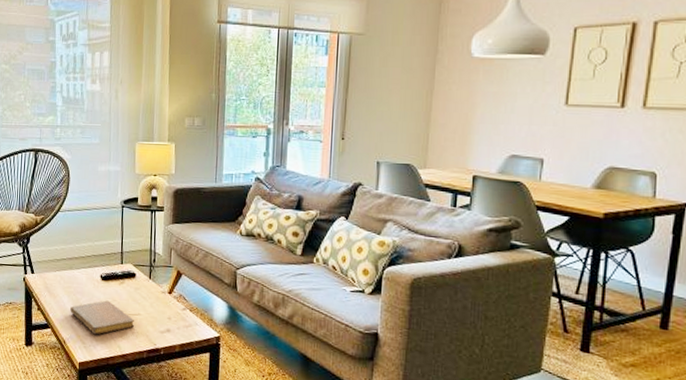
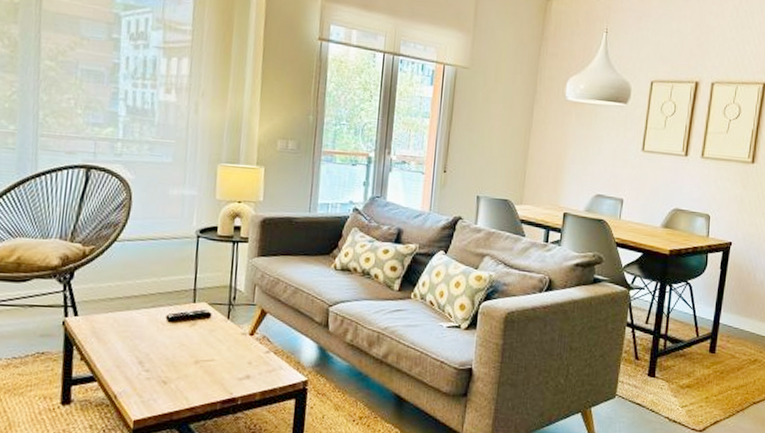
notebook: present [70,300,134,335] -> none [125,345,207,387]

